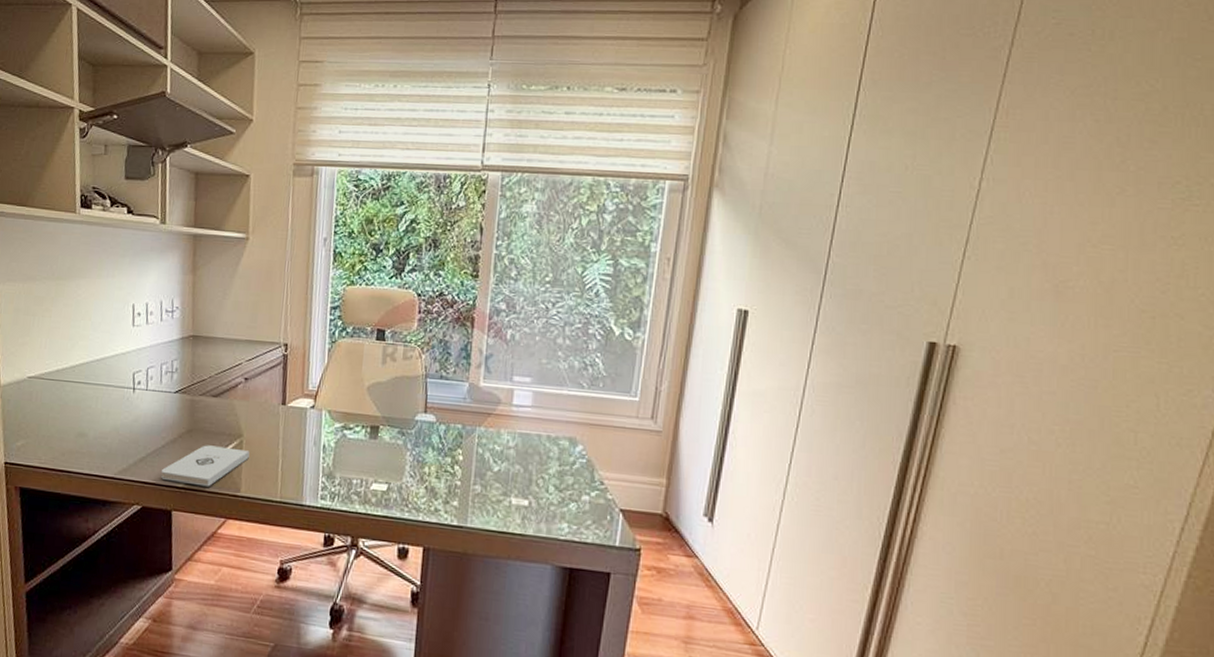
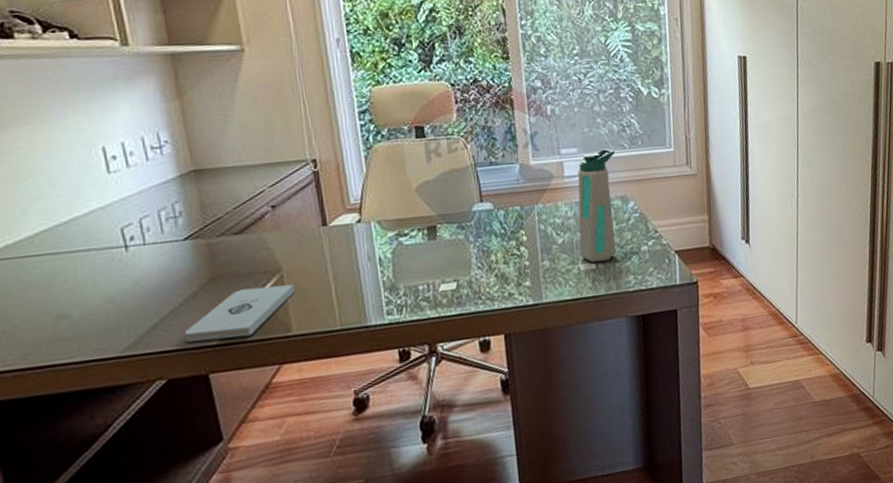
water bottle: none [514,383,571,502] -> present [577,148,617,262]

